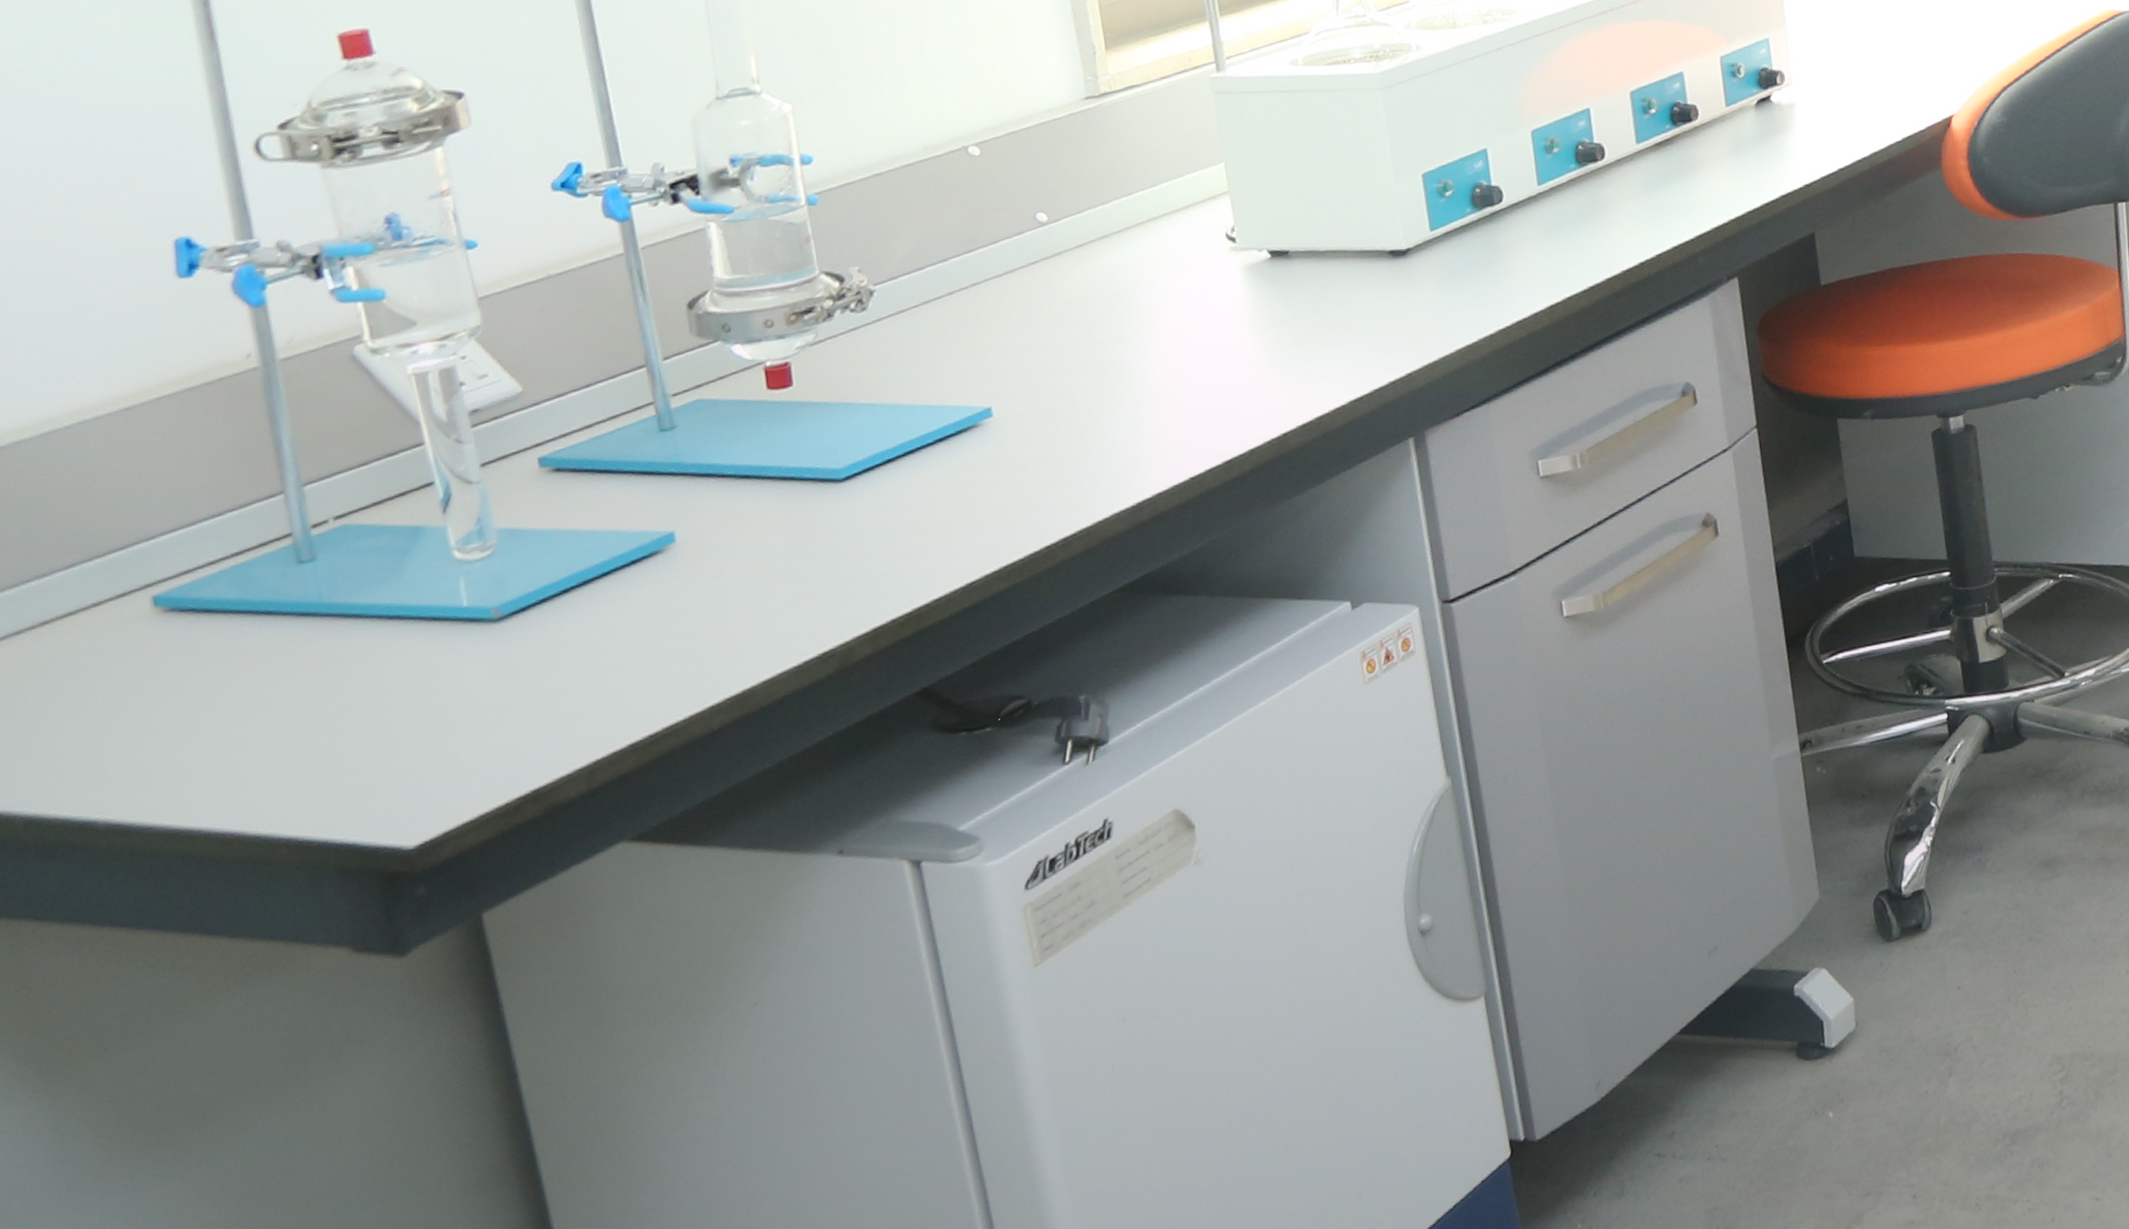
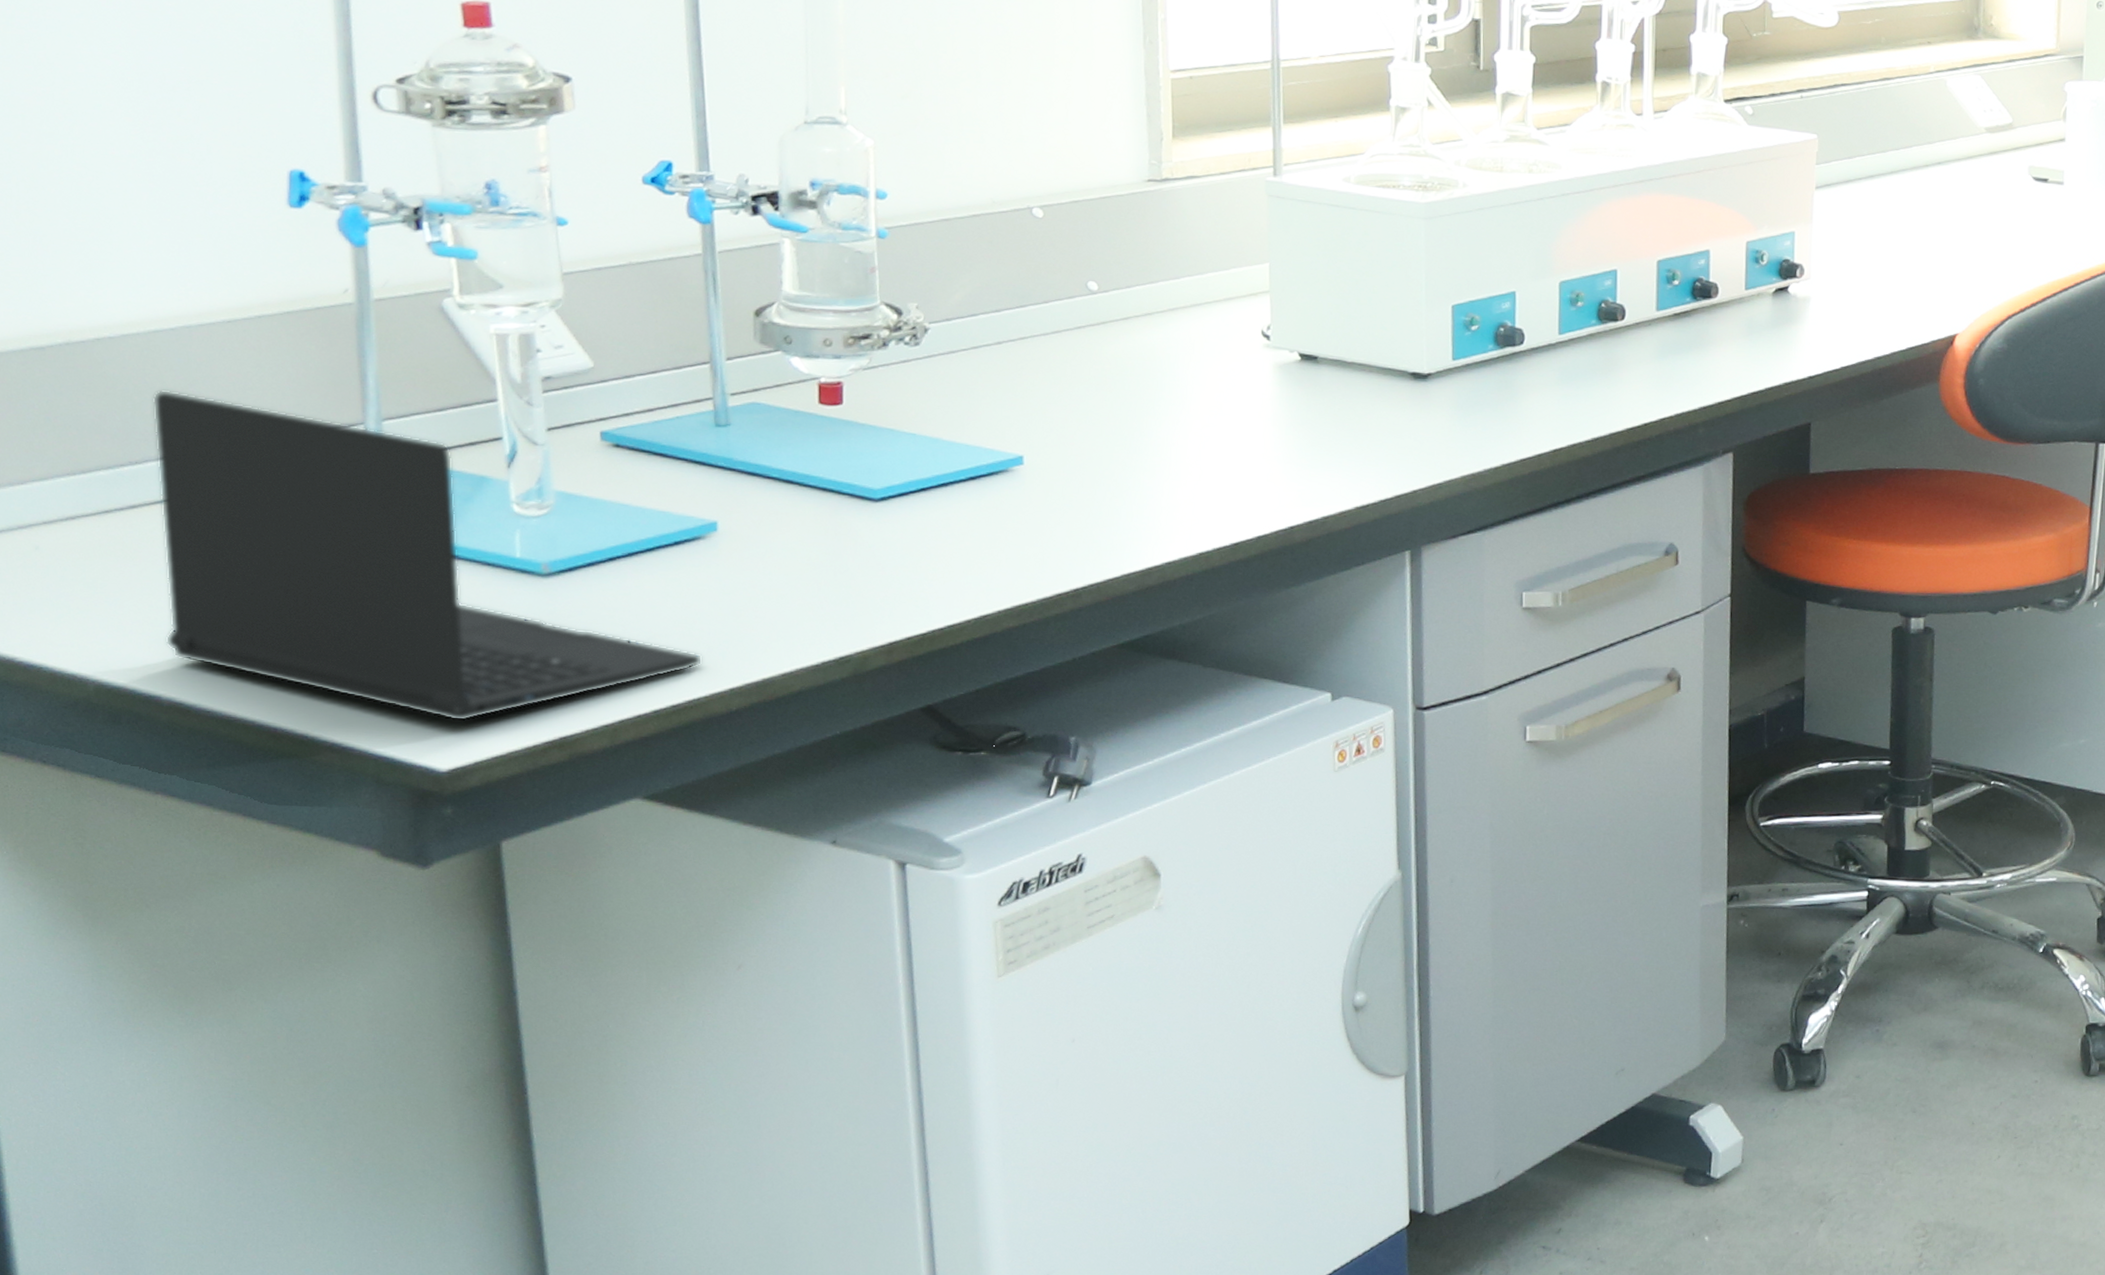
laptop: none [53,492,677,793] -> present [152,389,703,722]

